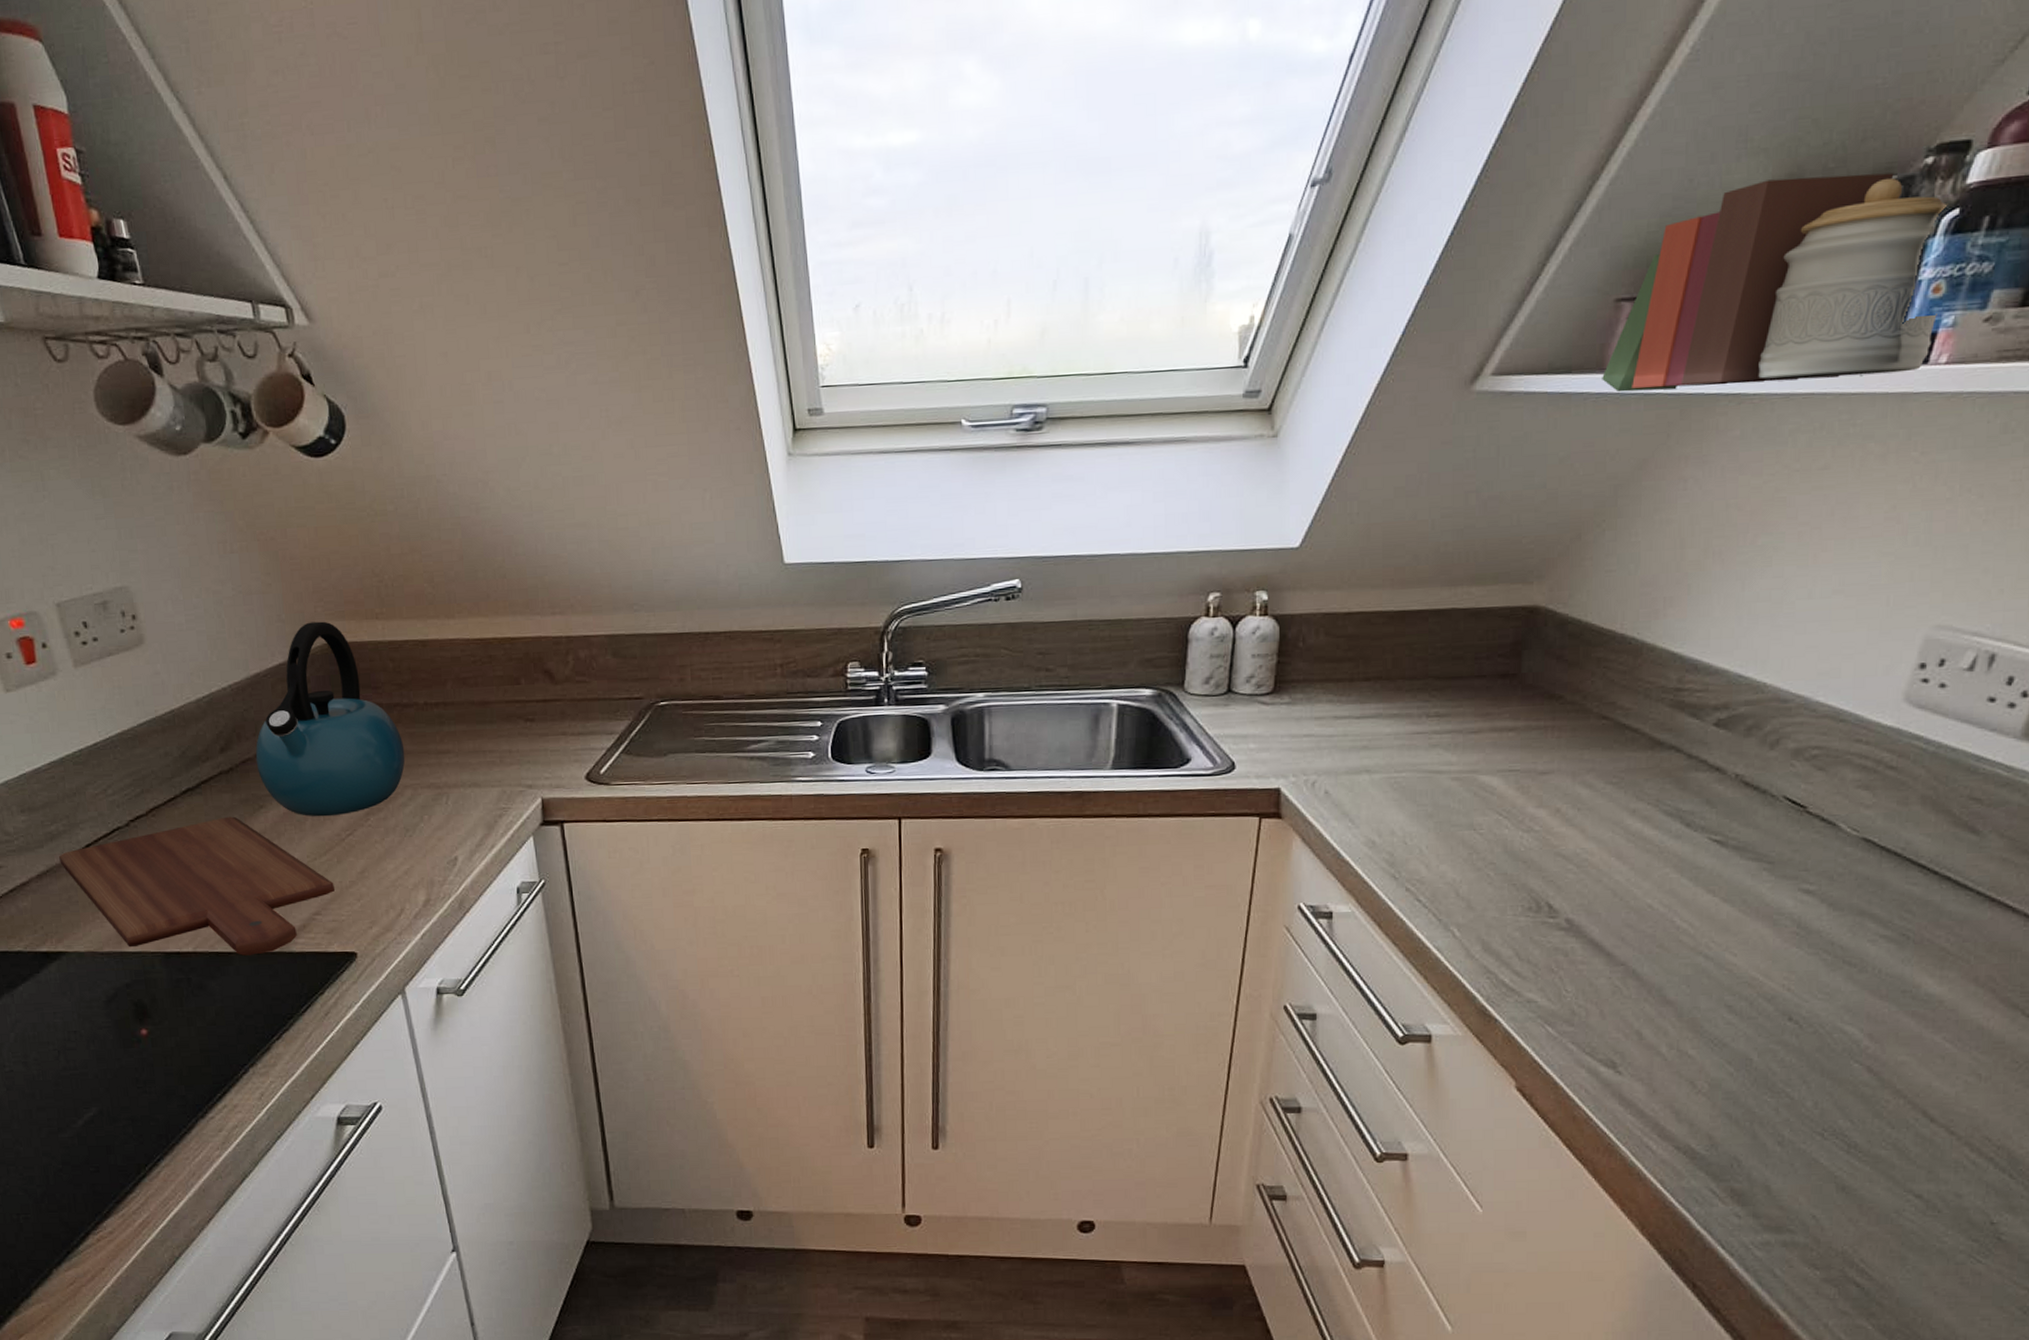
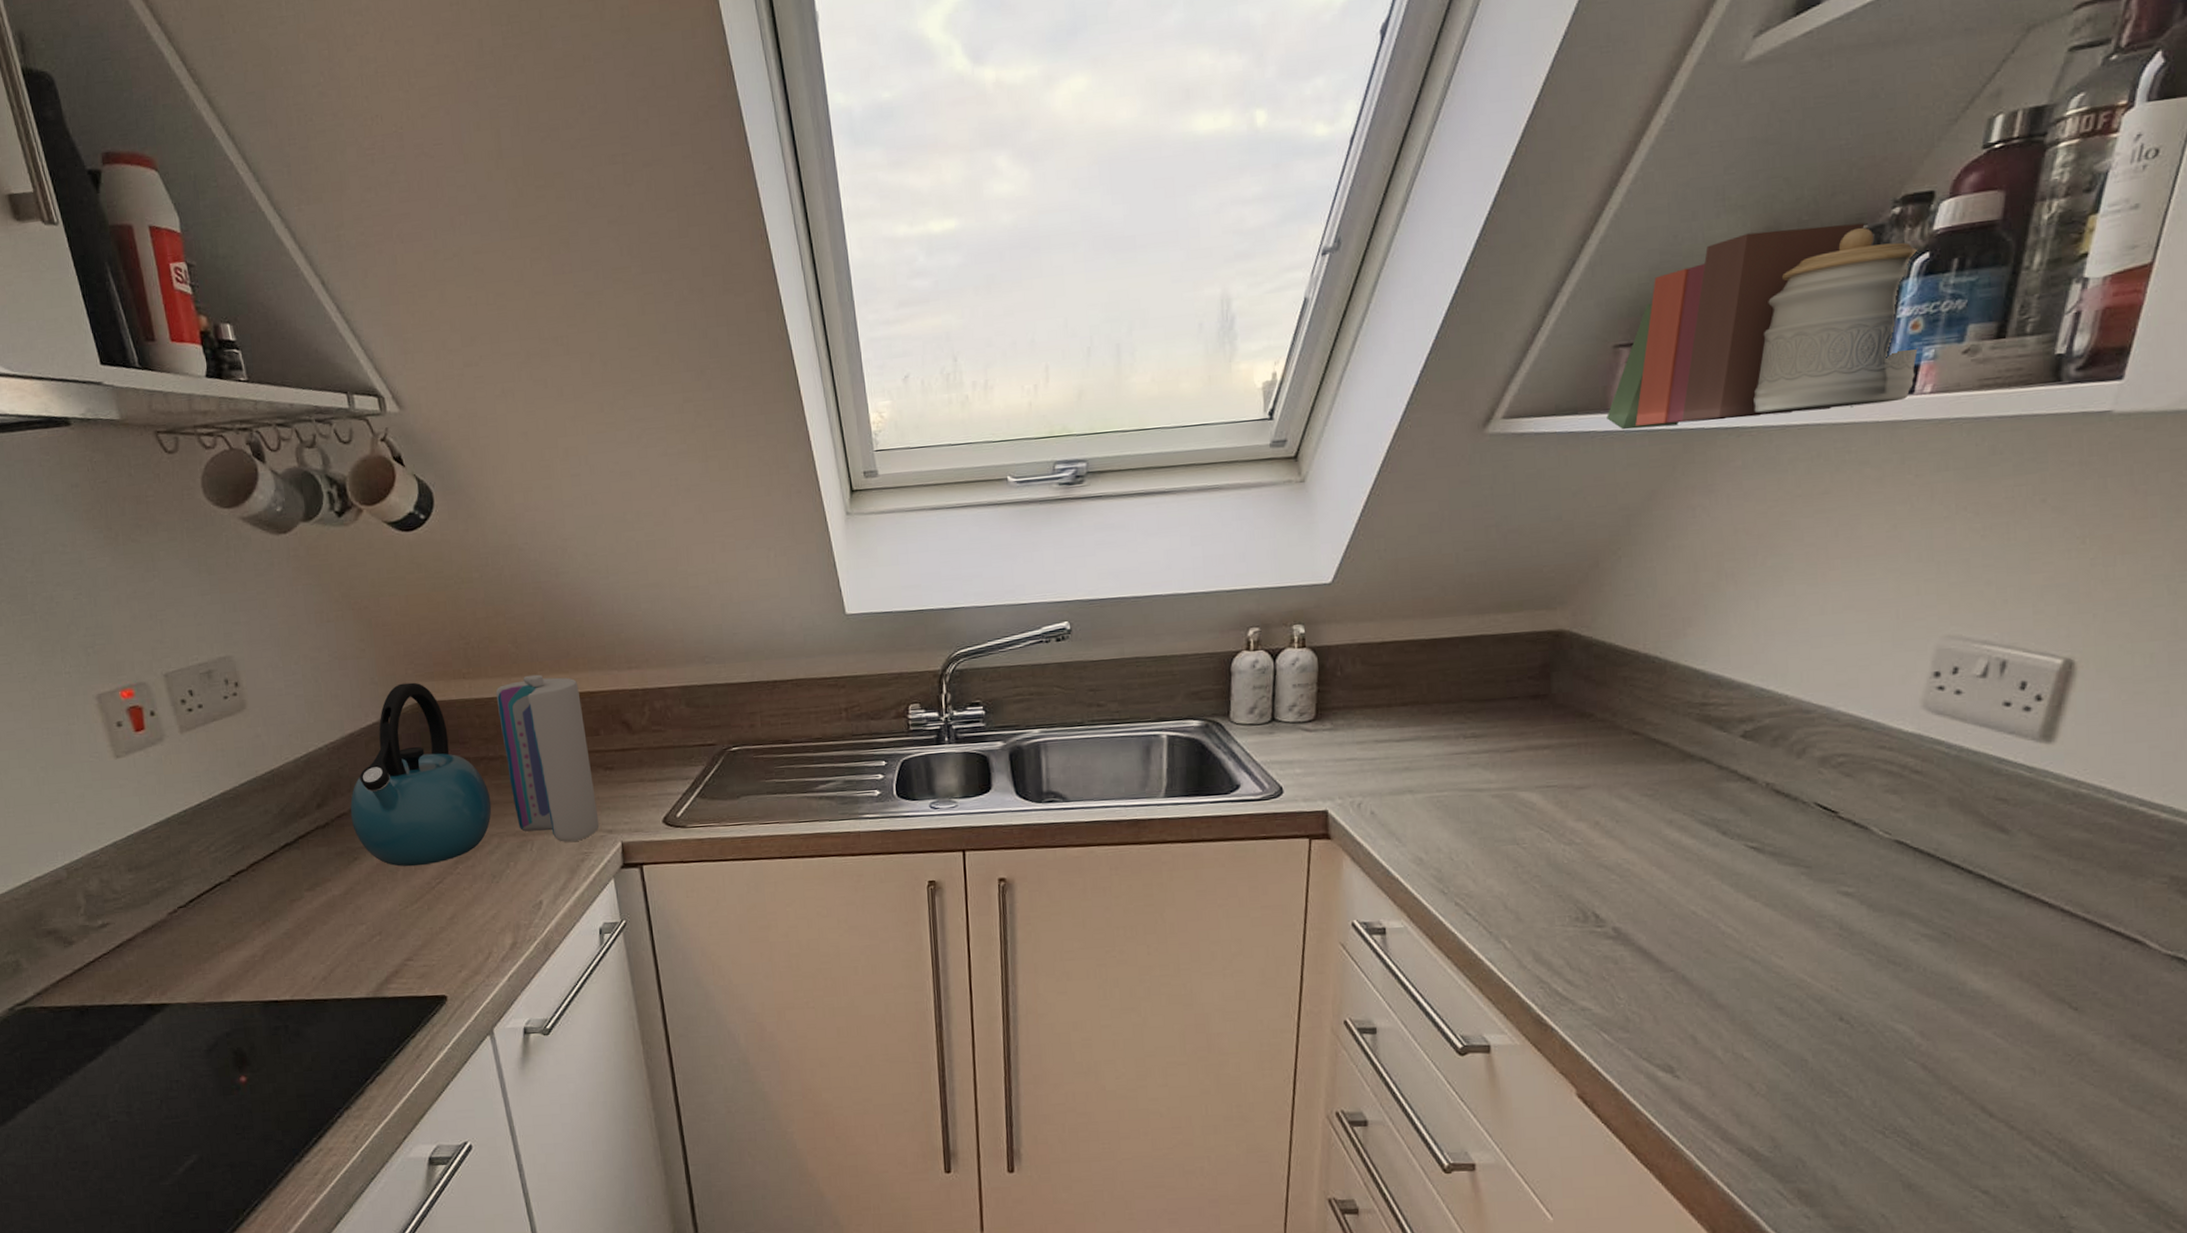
cutting board: present [59,816,335,956] -> none [164,868,425,1002]
paper towel holder: none [410,617,519,796] -> present [495,674,599,842]

